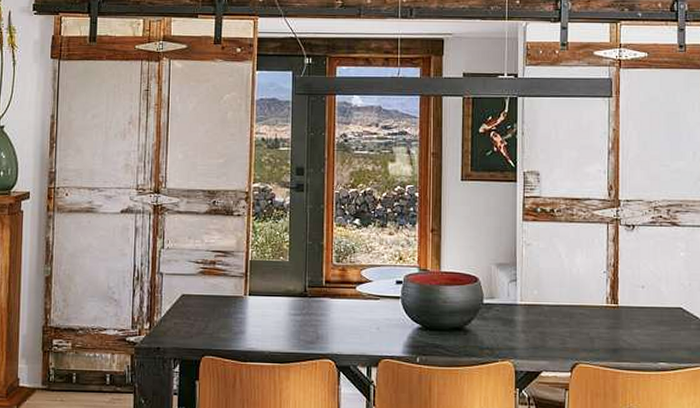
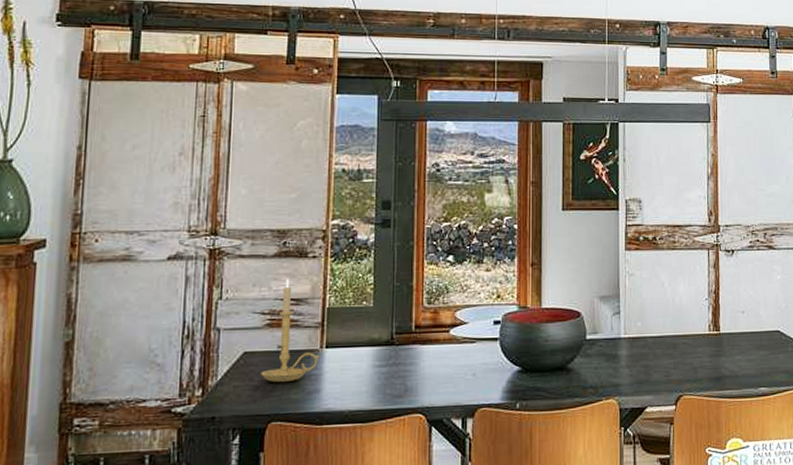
candle holder: none [196,234,244,323] -> present [261,279,319,383]

